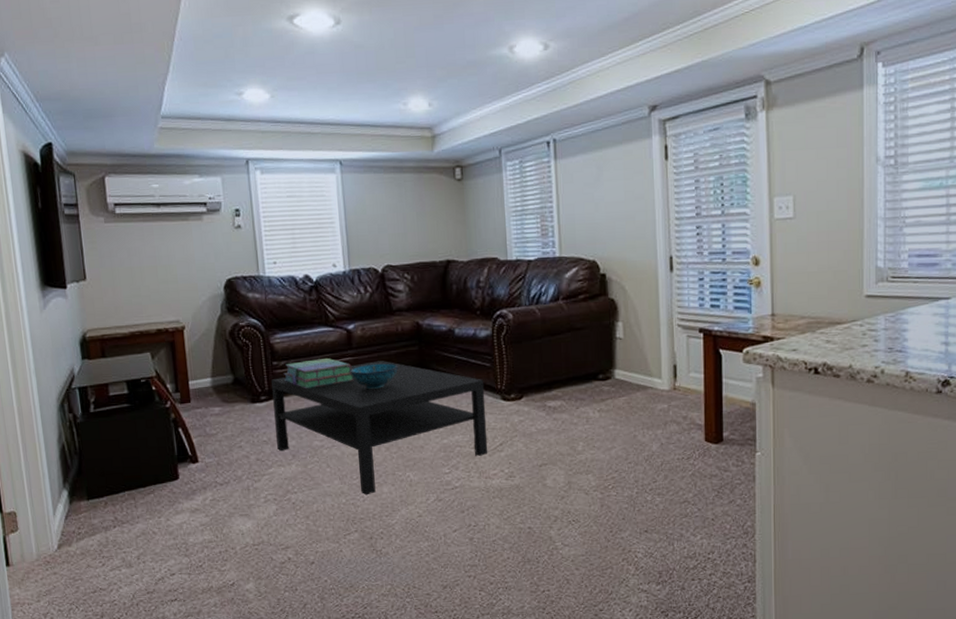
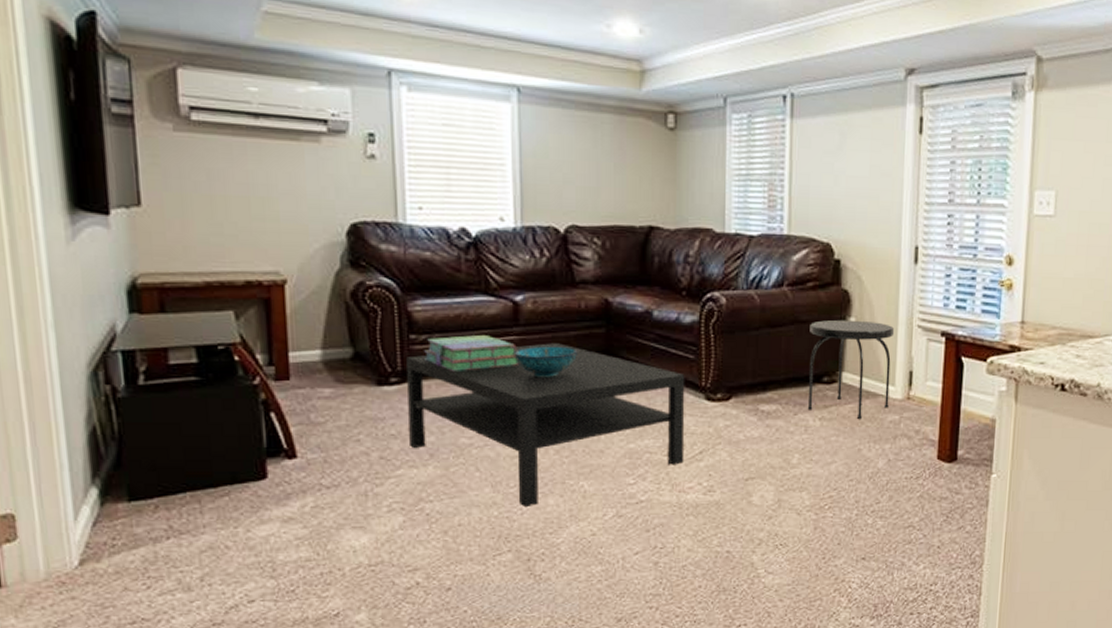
side table: none [584,324,658,409] -> present [807,319,895,419]

